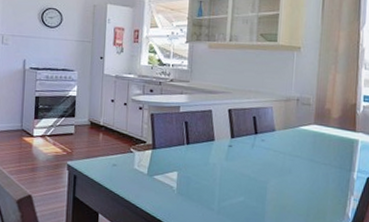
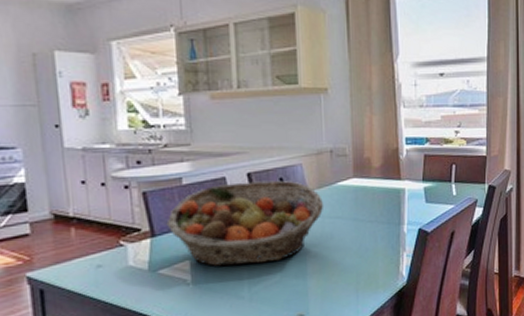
fruit basket: none [164,115,287,184] -> present [166,180,324,267]

